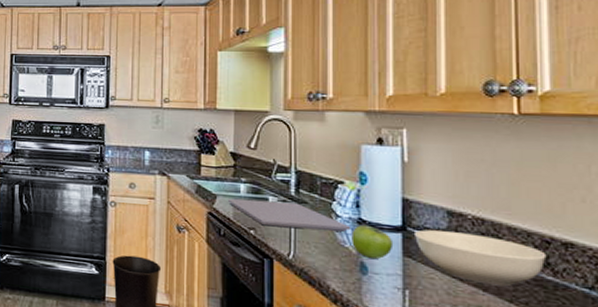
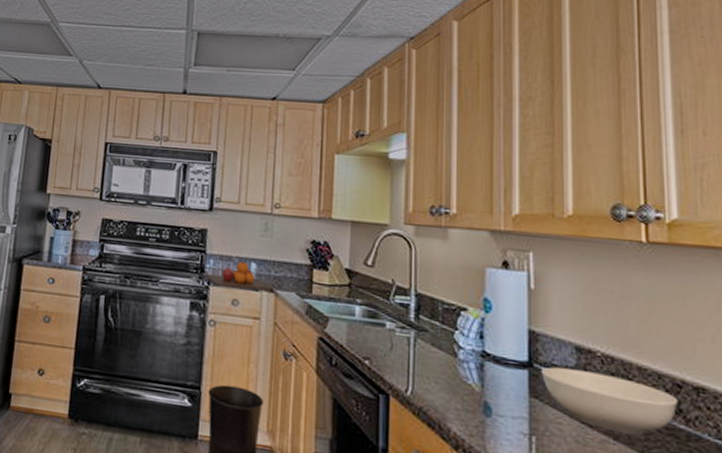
chopping board: none [104,151,167,175] -> present [204,262,274,292]
cutting board: present [227,199,351,232] -> none [340,323,475,366]
fruit: present [351,224,394,259] -> none [474,358,520,399]

